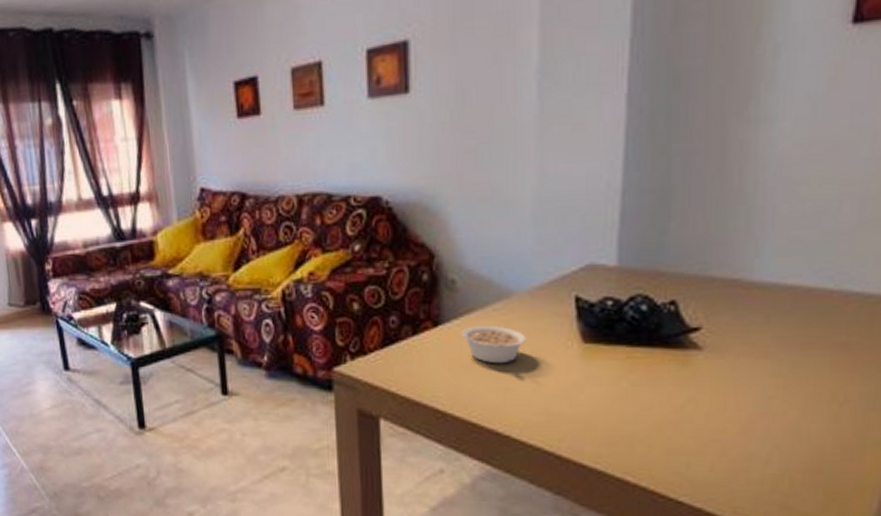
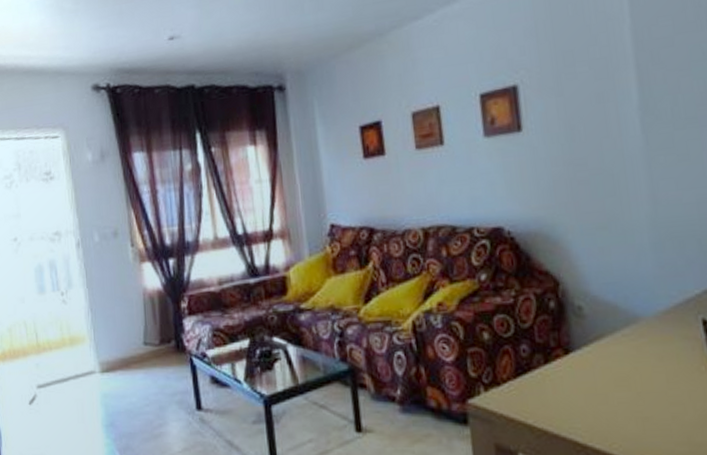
legume: present [462,326,527,364] -> none [594,351,660,392]

